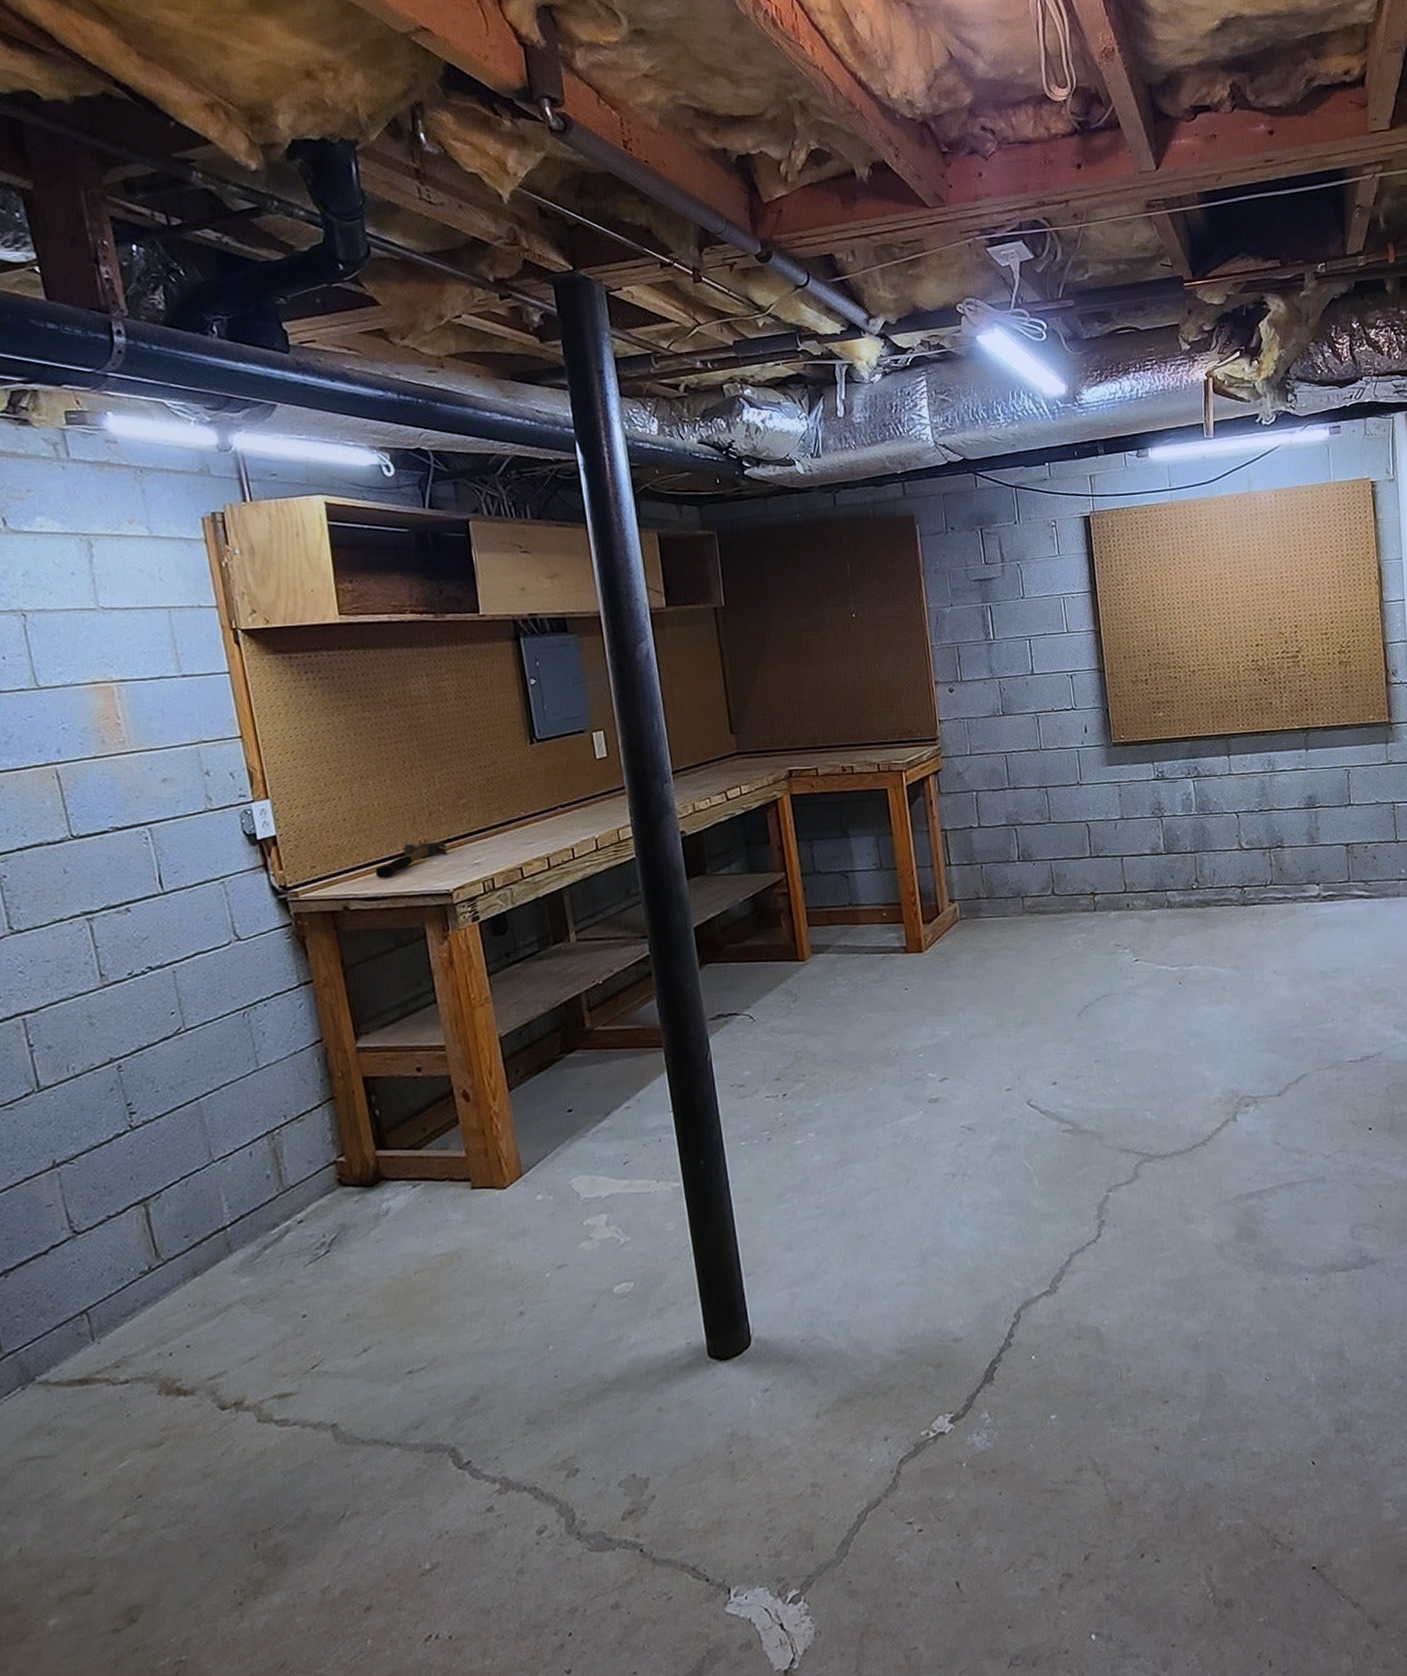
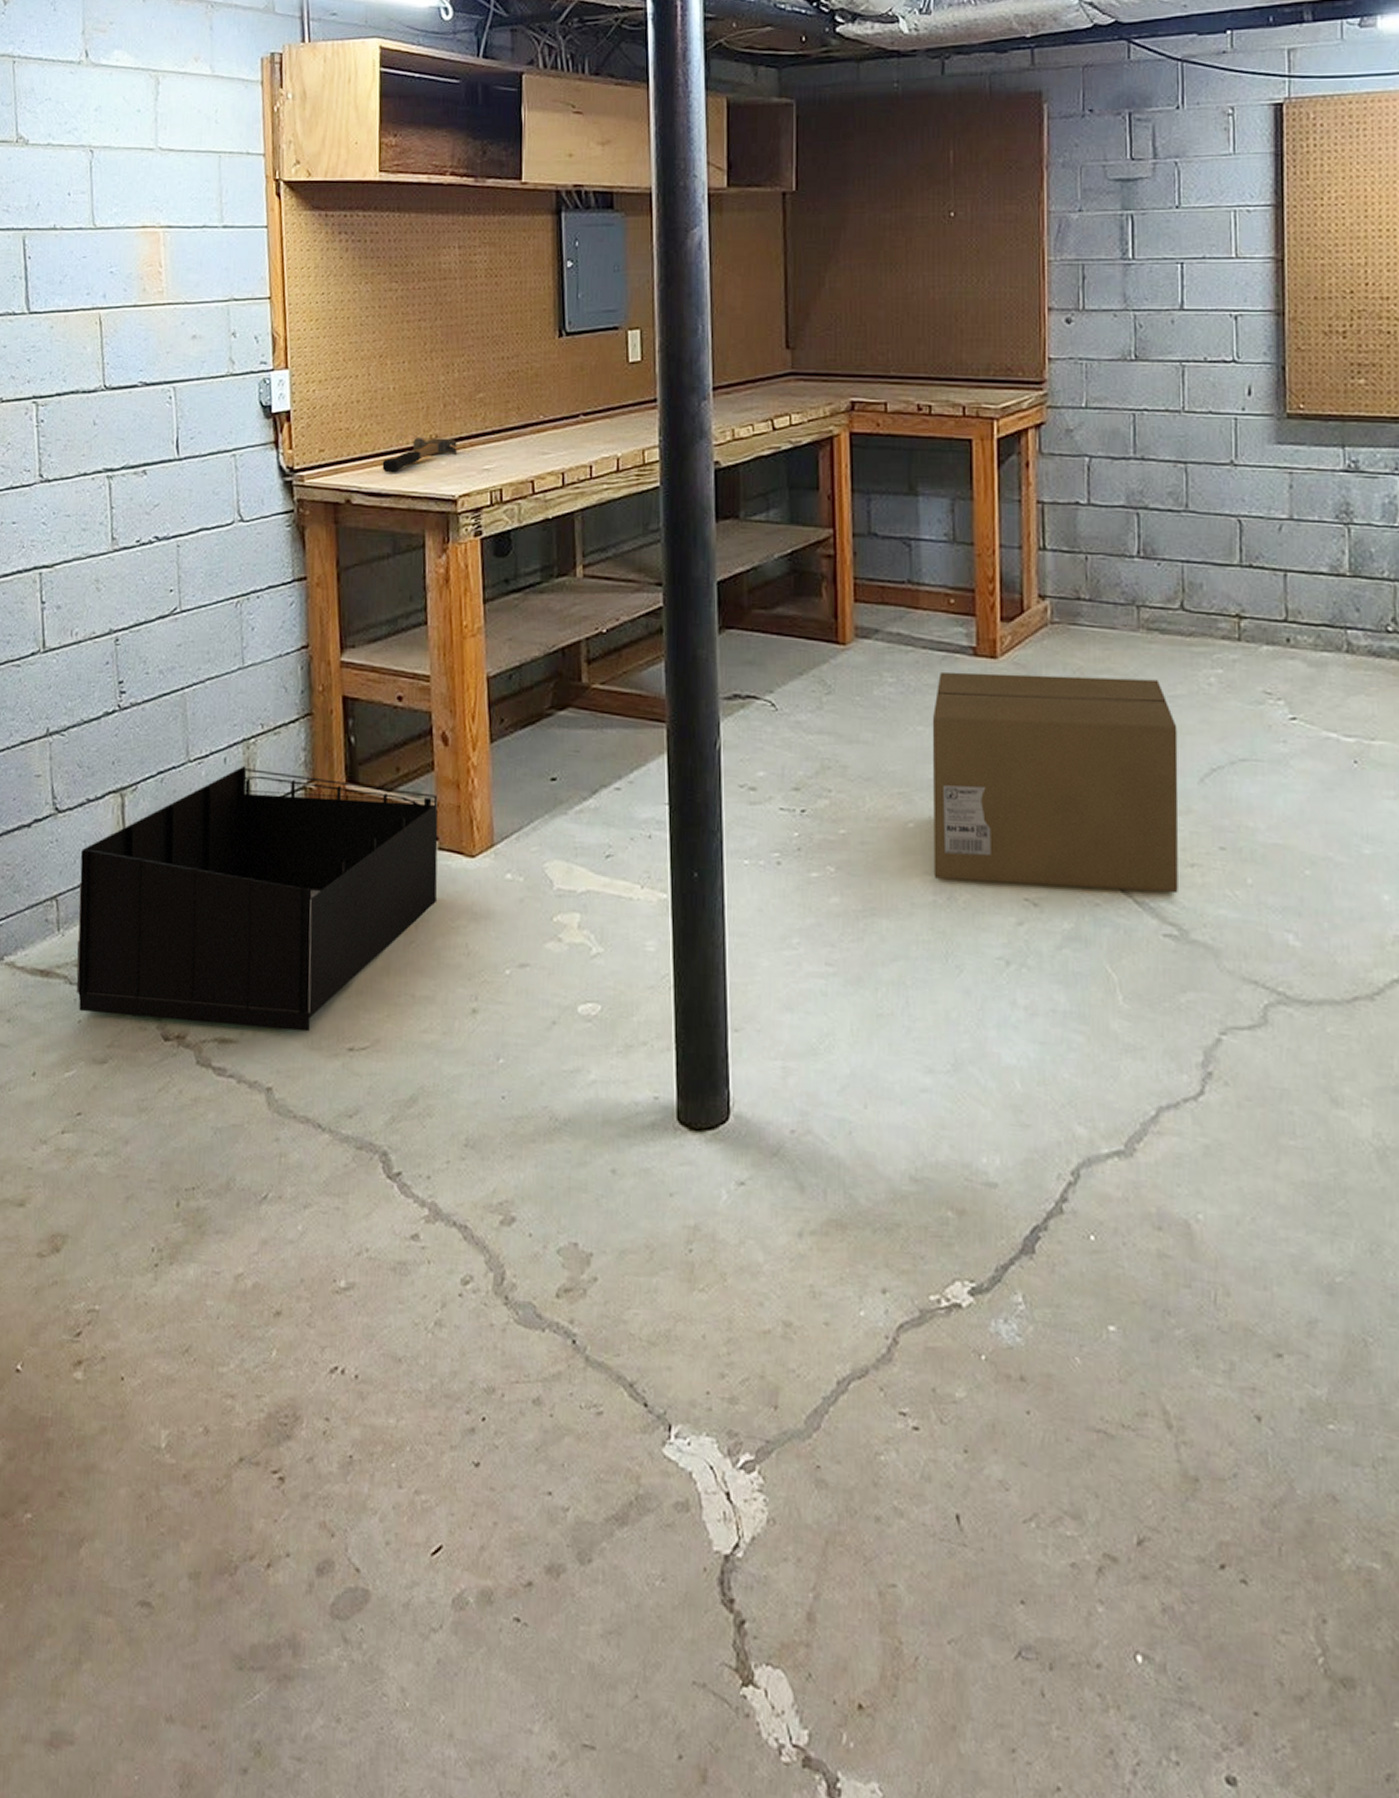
storage bin: none [108,1144,476,1407] -> present [76,765,438,1032]
box: none [878,948,1070,1125] -> present [932,671,1179,894]

